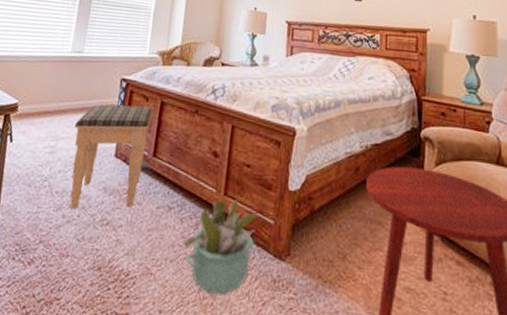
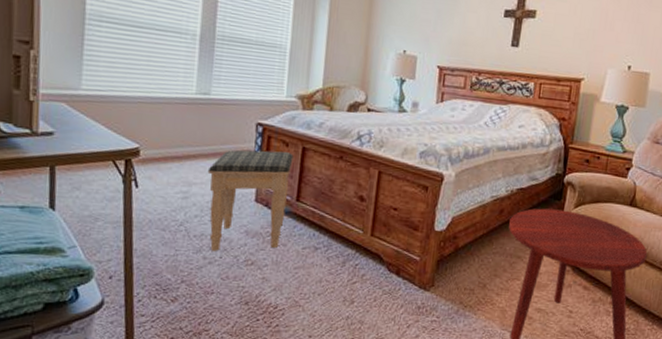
decorative plant: present [181,198,258,295] -> none [329,239,404,321]

